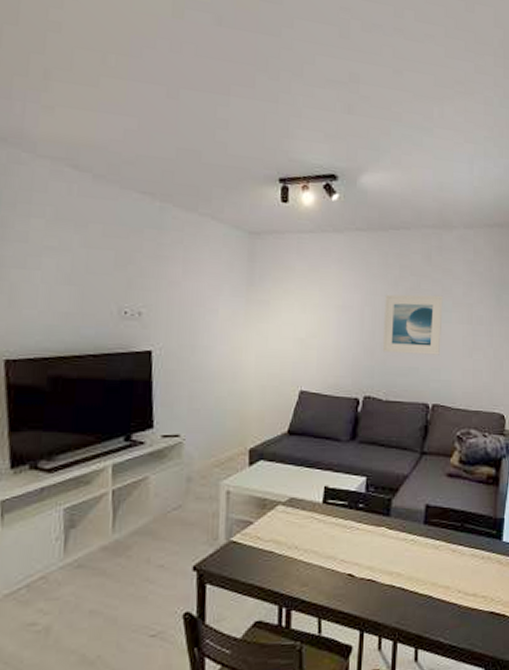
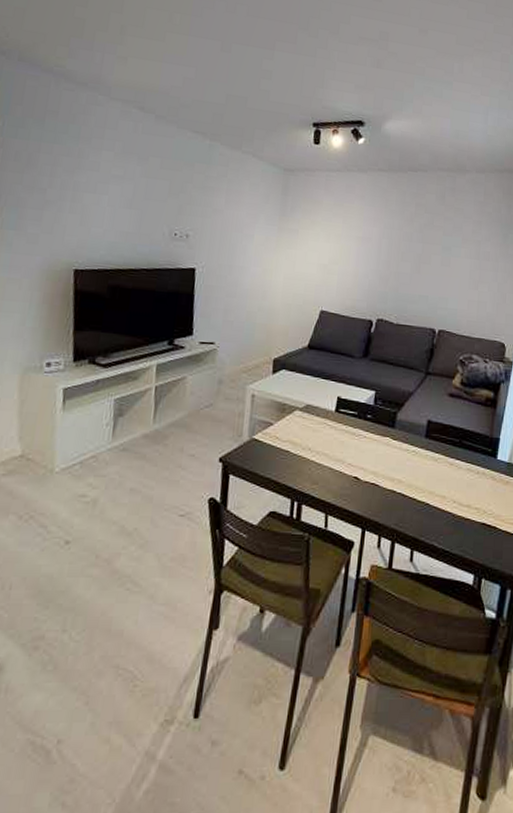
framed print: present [382,294,443,355] -> none [396,228,454,286]

